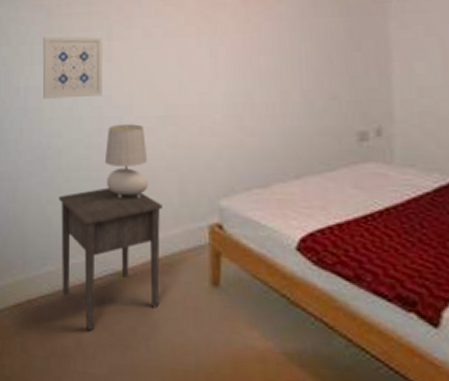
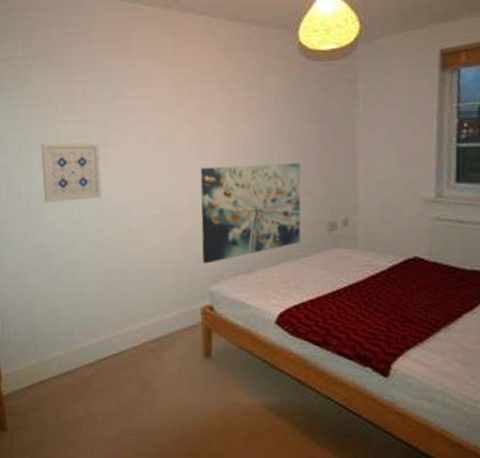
nightstand: present [58,187,162,331] -> none [64,280,160,402]
table lamp: present [104,124,148,198] -> none [105,223,147,288]
wall art: none [210,62,325,174] -> present [200,163,301,264]

